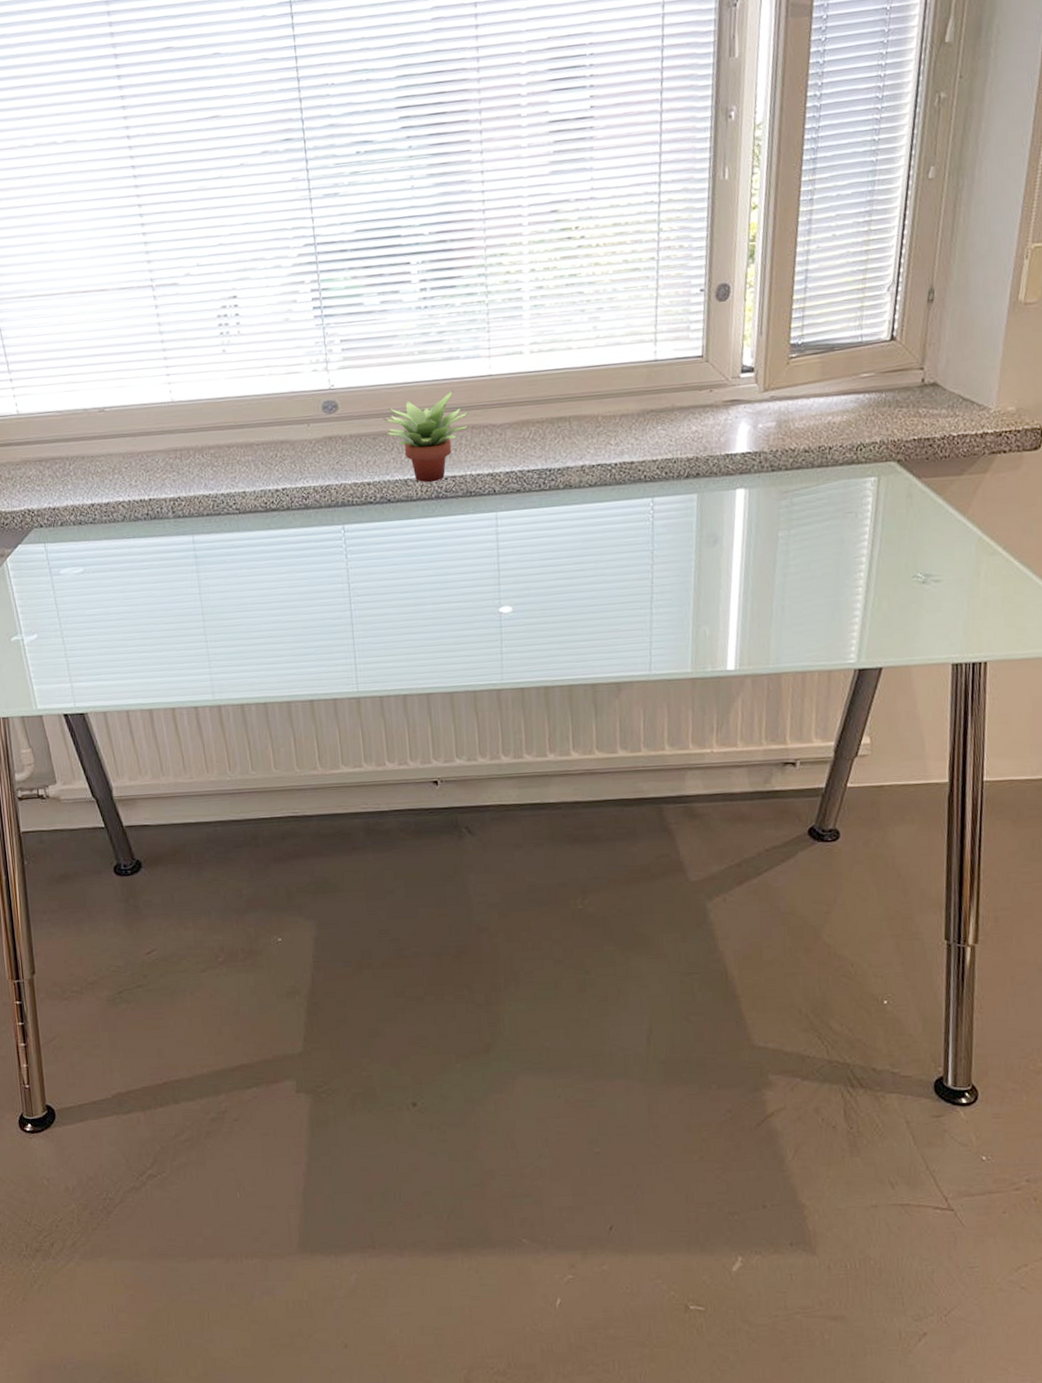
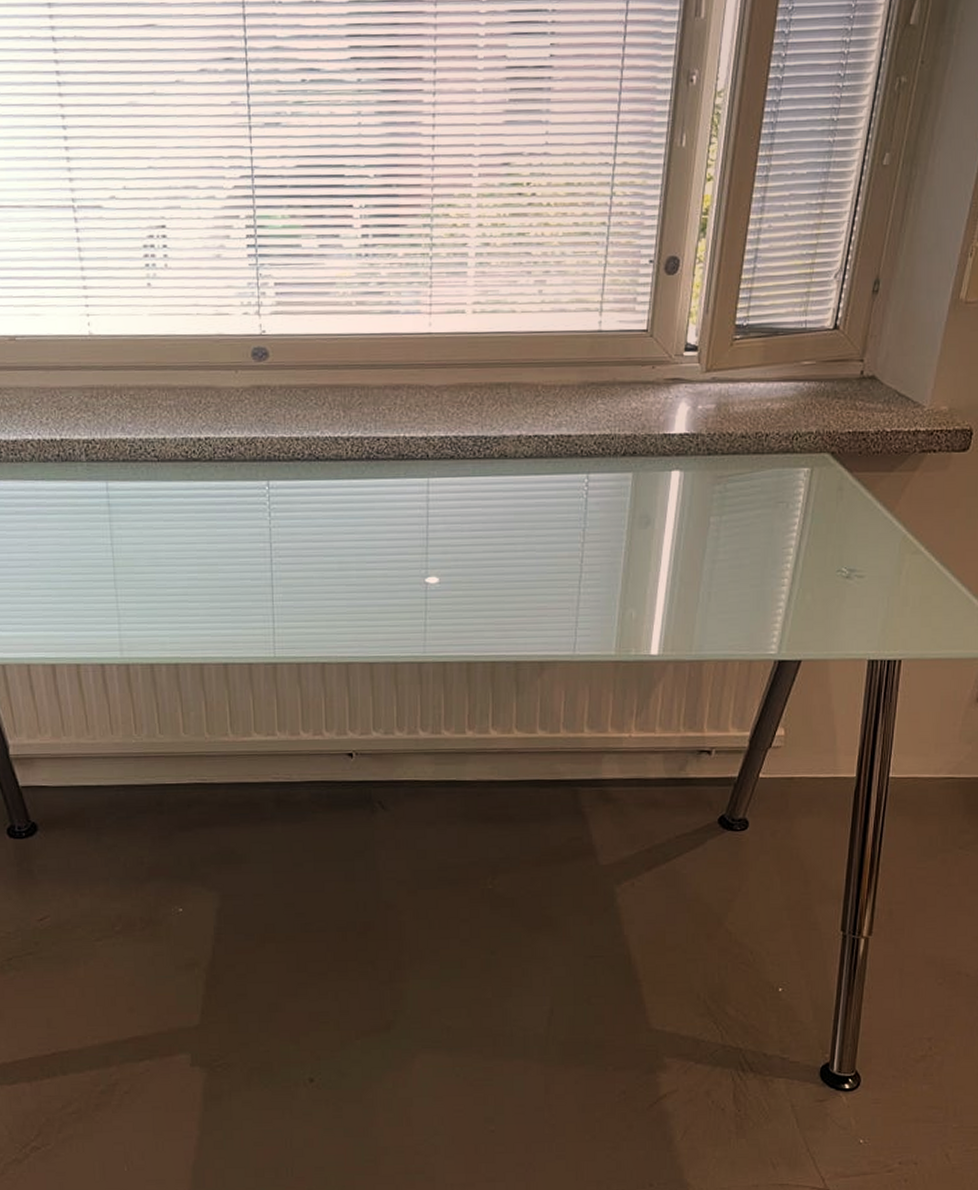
succulent plant: present [383,389,469,483] -> none [316,345,406,442]

